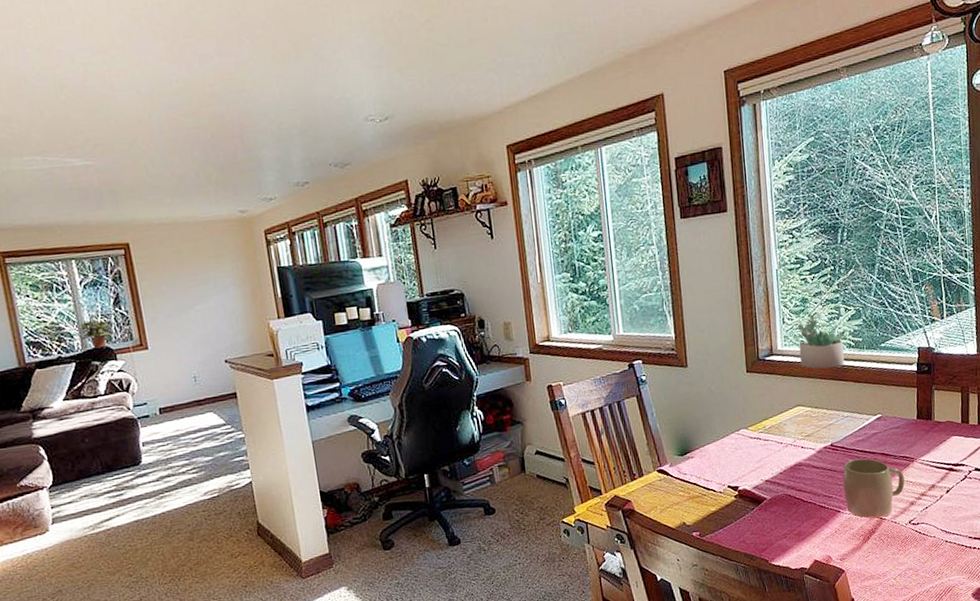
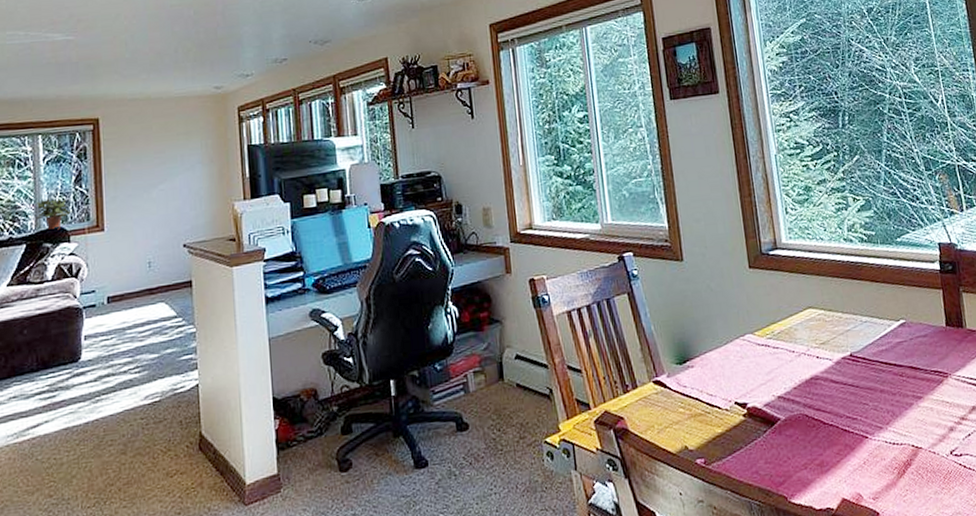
succulent plant: present [797,314,845,369] -> none [801,204,858,266]
mug: present [843,458,905,519] -> none [866,372,941,447]

